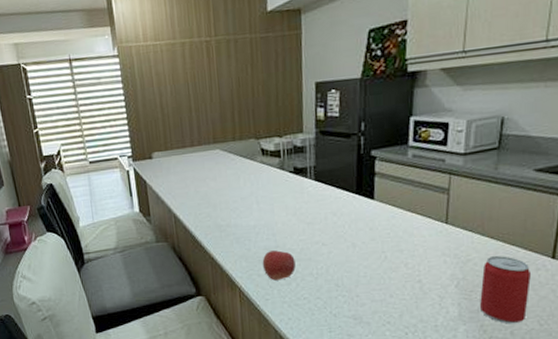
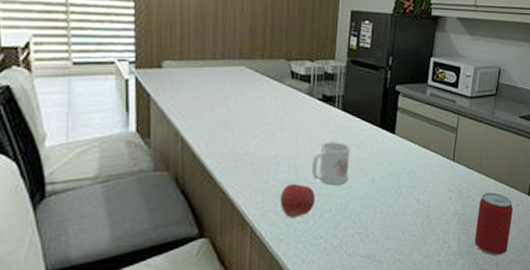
mug: none [290,210,327,251] -> present [312,142,351,185]

